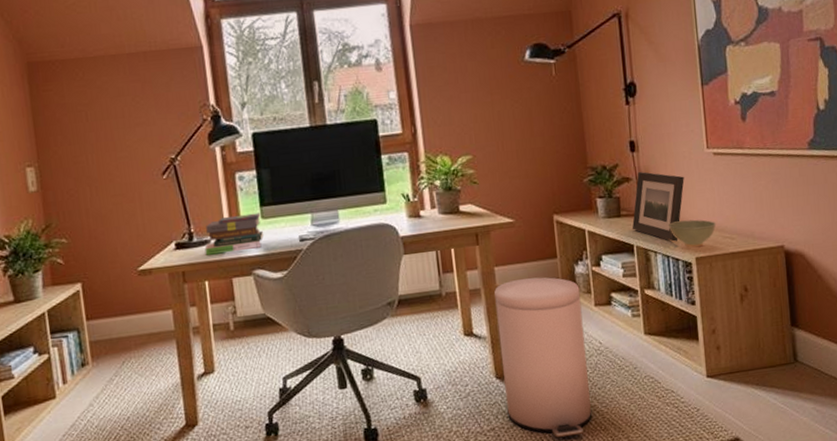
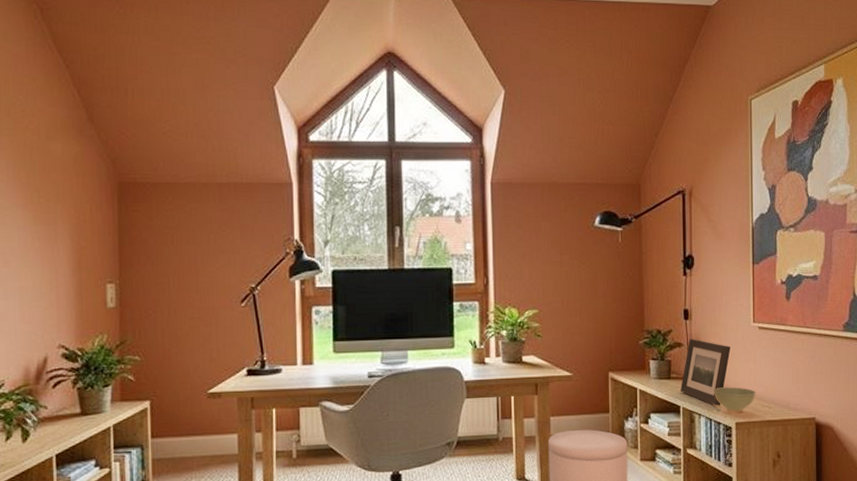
books: present [204,212,264,255] -> none [275,347,335,384]

